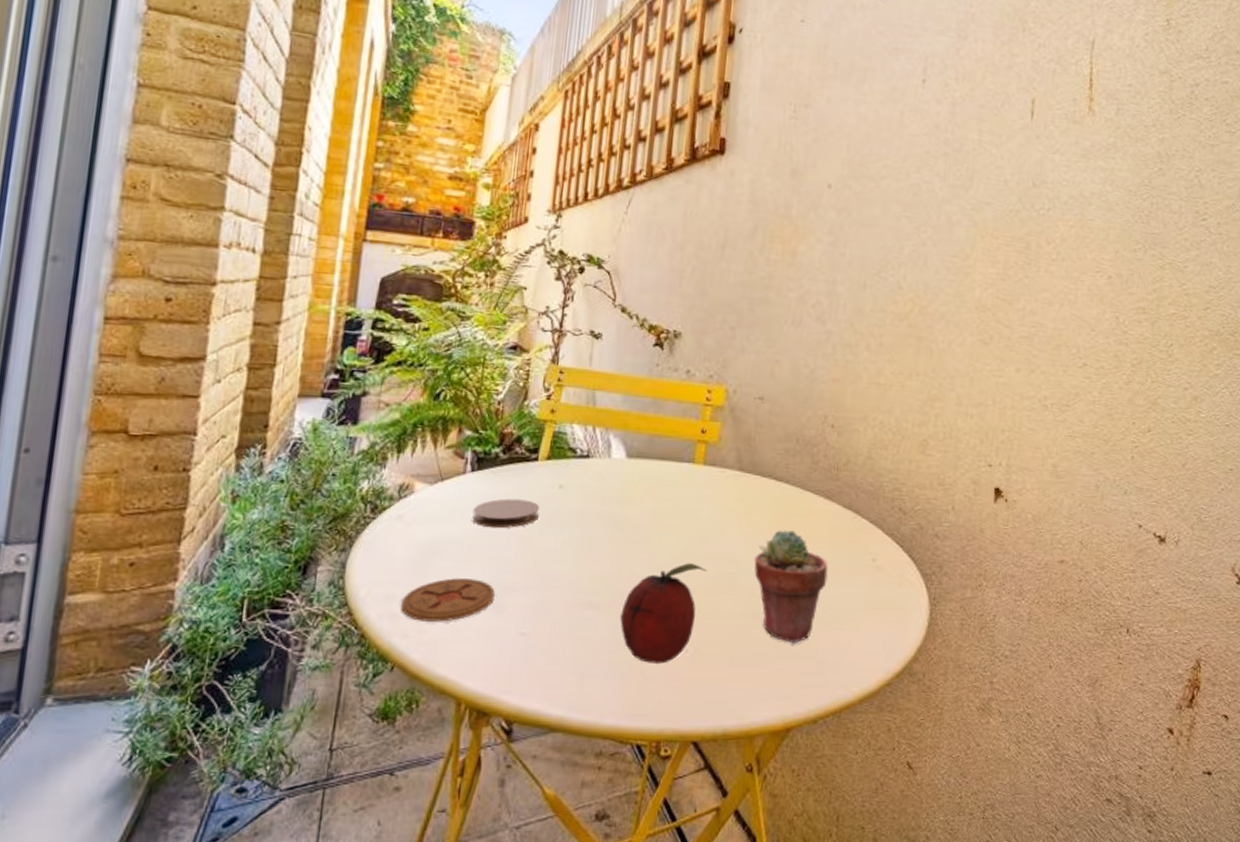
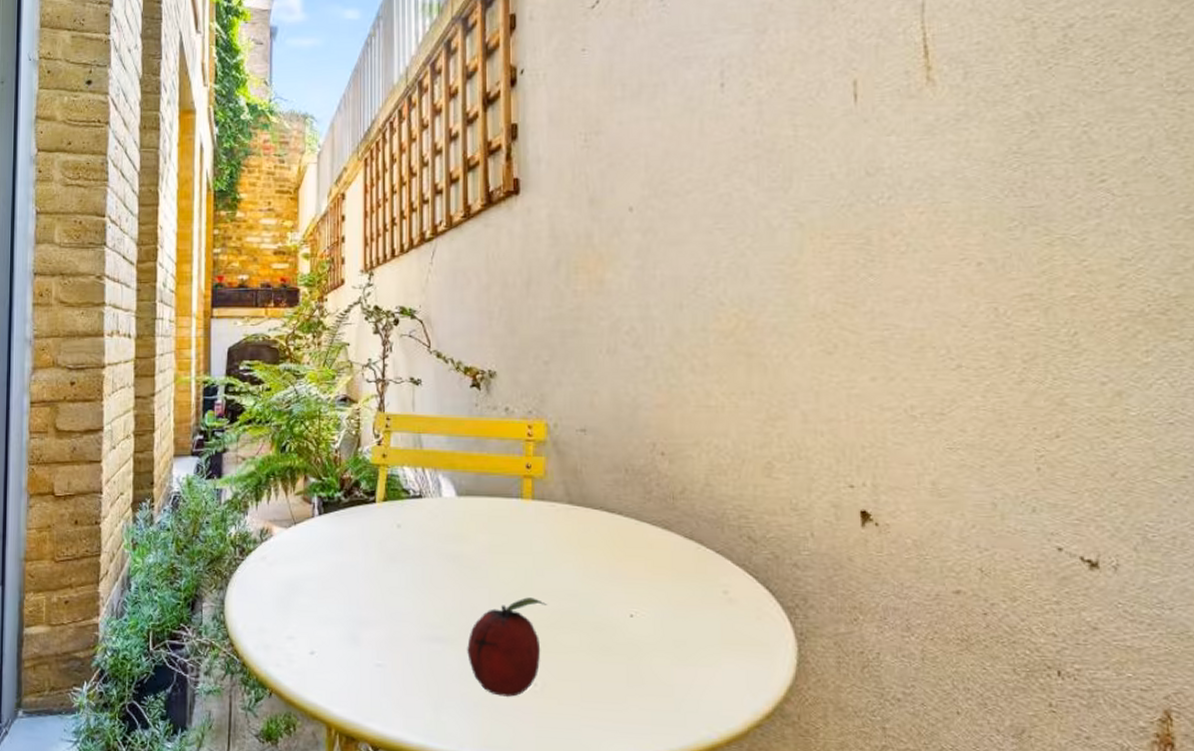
coaster: present [401,578,495,622] -> none [273,613,350,653]
coaster: present [472,498,540,529] -> none [324,539,381,567]
potted succulent: present [754,530,828,644] -> none [594,563,675,680]

